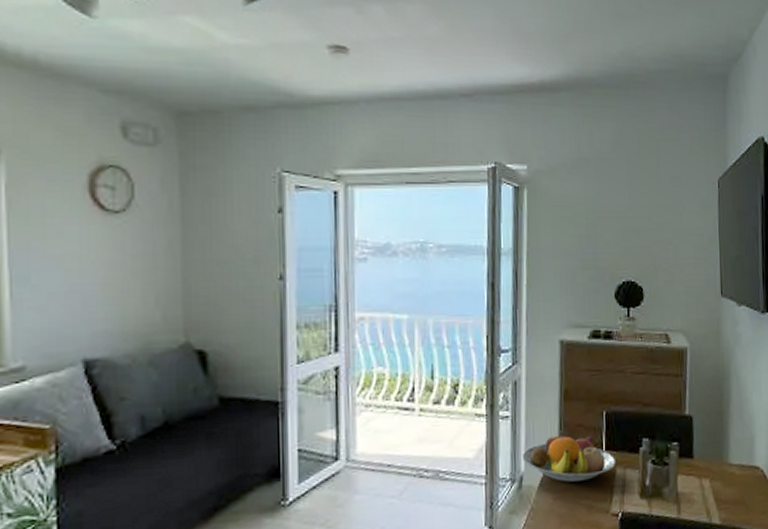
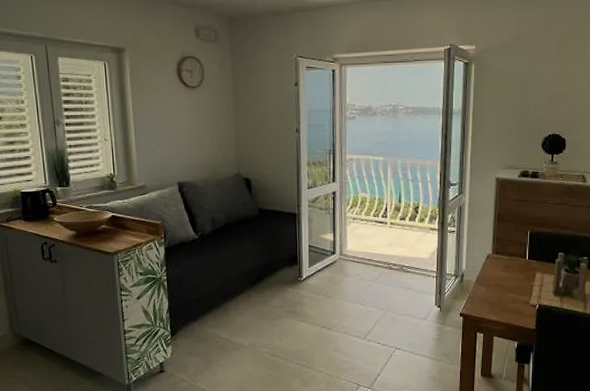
fruit bowl: present [521,432,616,483] -> none [463,244,536,281]

